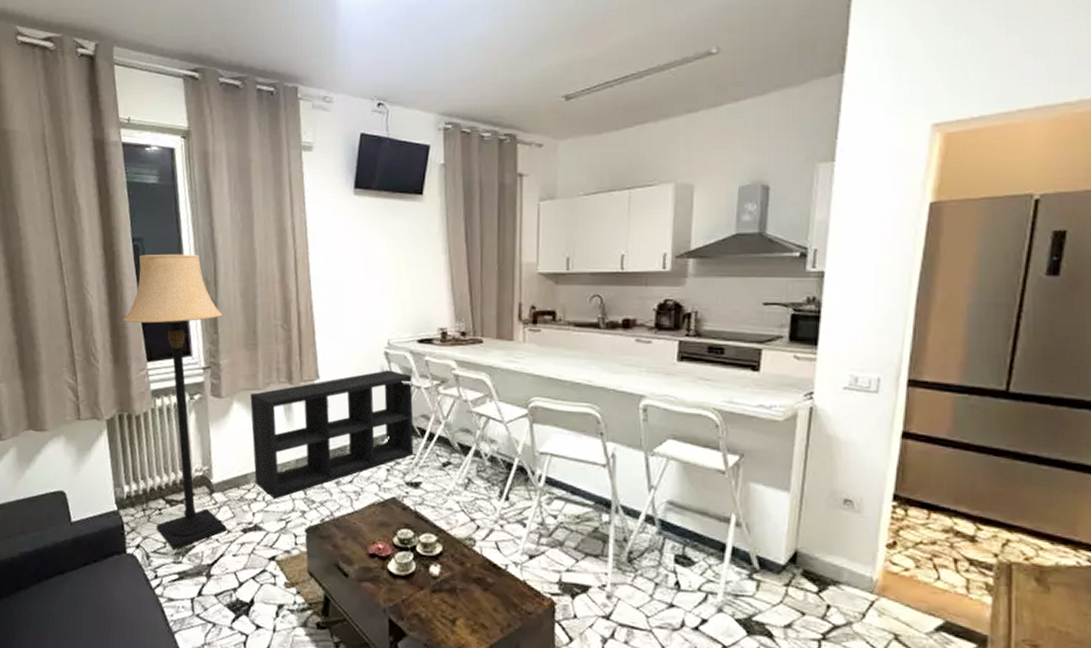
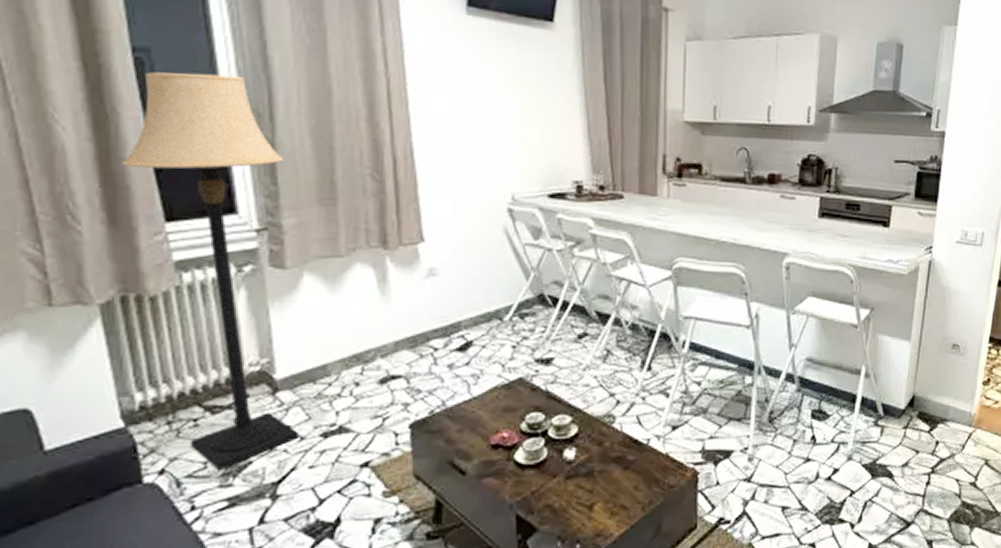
bookshelf: present [250,370,414,499] -> none [328,230,545,392]

